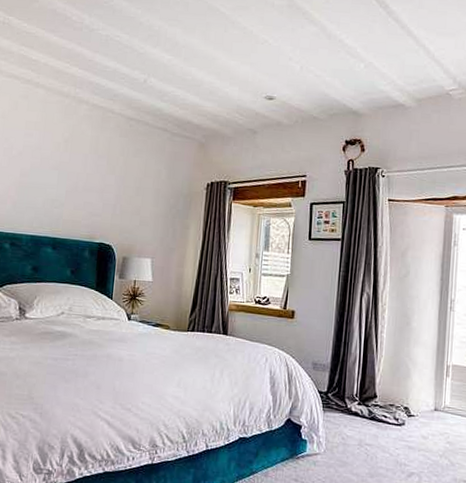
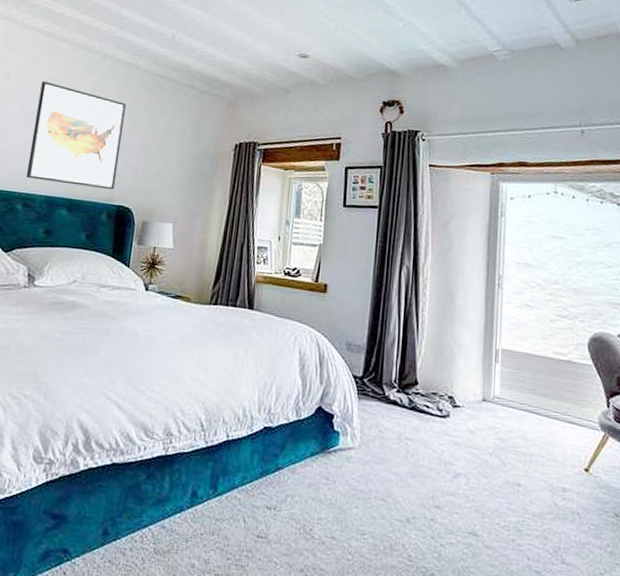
wall art: none [11,126,103,229] -> present [26,81,127,190]

